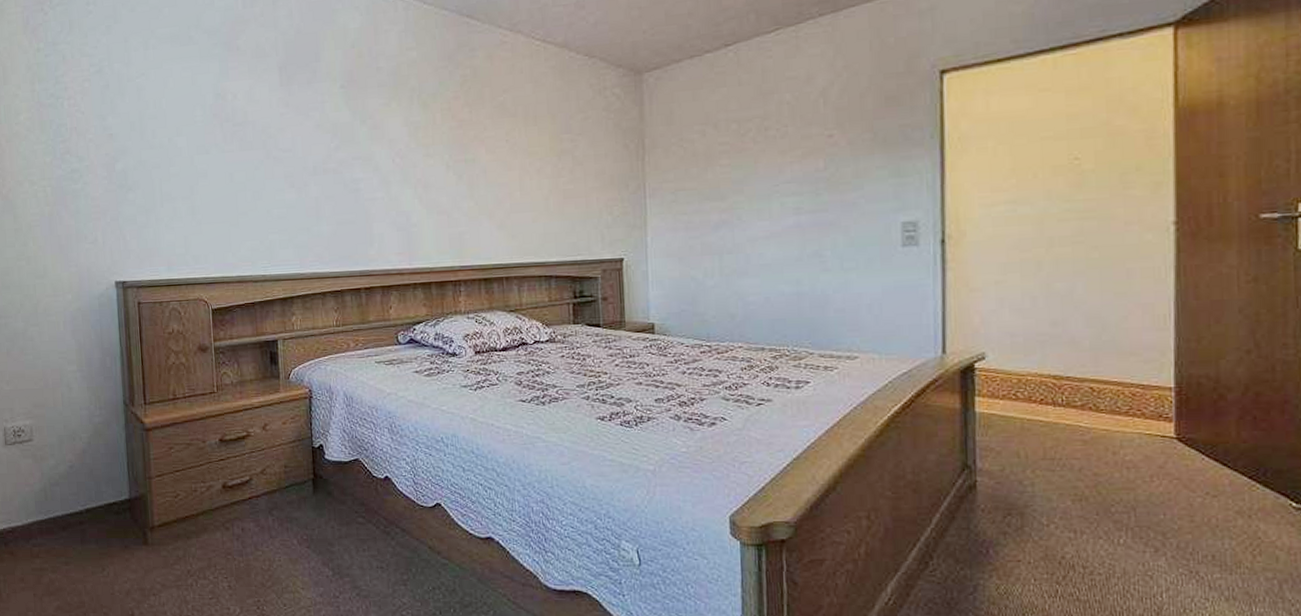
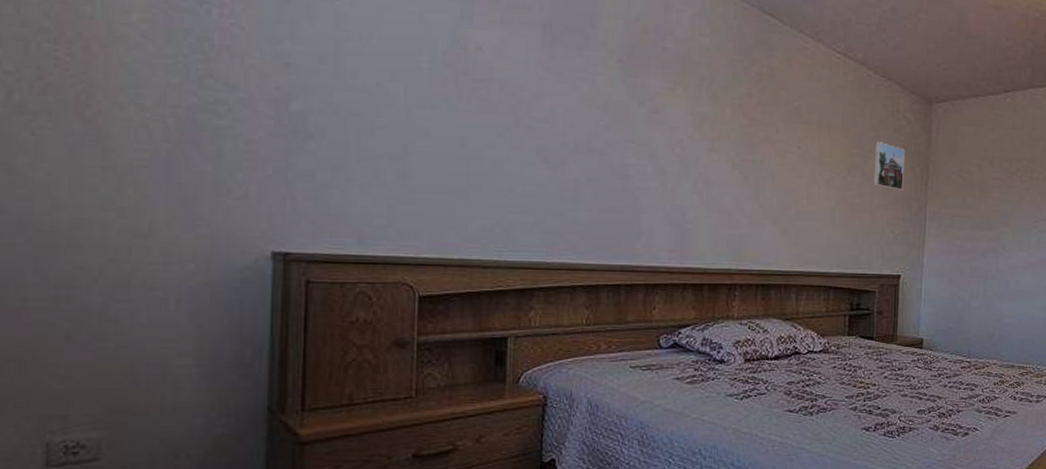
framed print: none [584,123,618,171] -> present [874,142,906,190]

